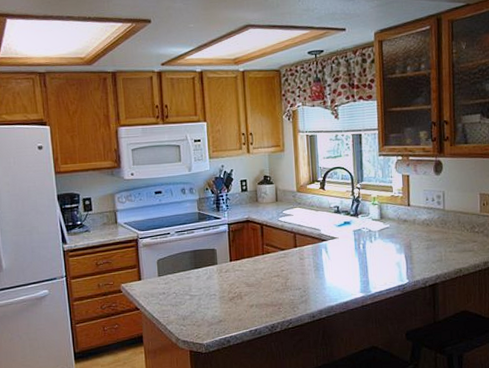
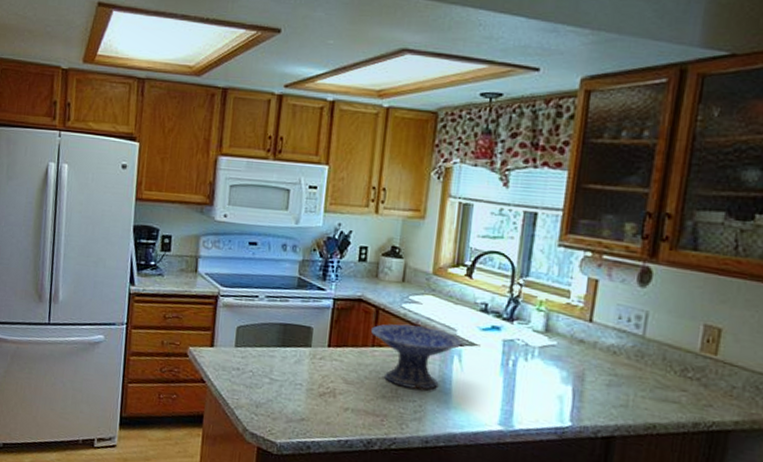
decorative bowl: none [259,232,326,280] -> present [370,324,462,390]

